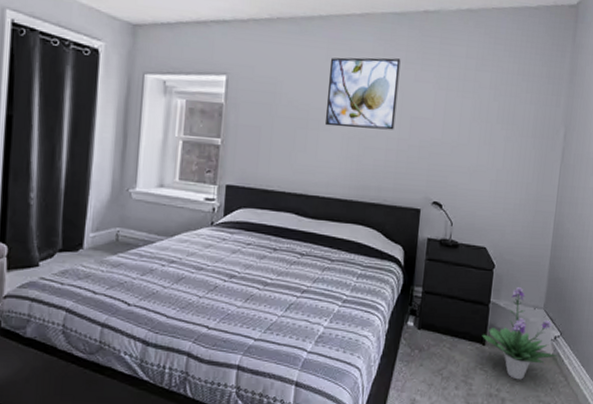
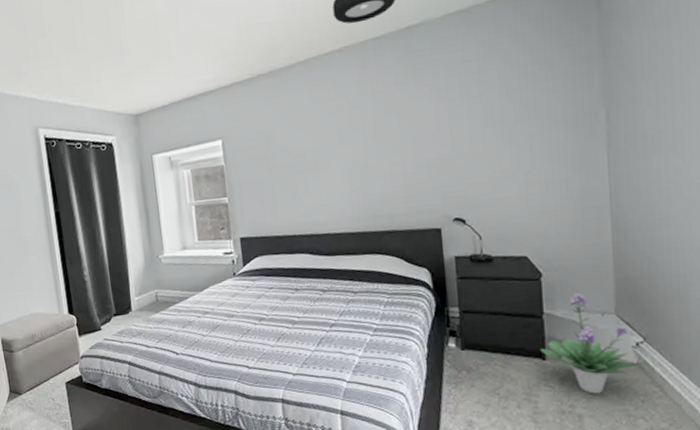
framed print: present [324,57,401,130] -> none [316,82,396,165]

